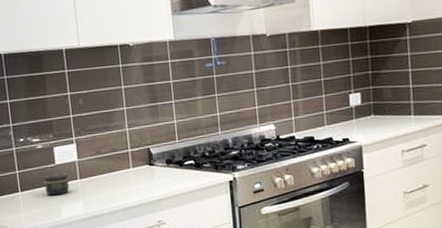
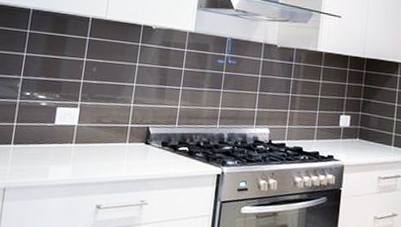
jar: present [43,173,70,196] -> none [37,132,65,156]

